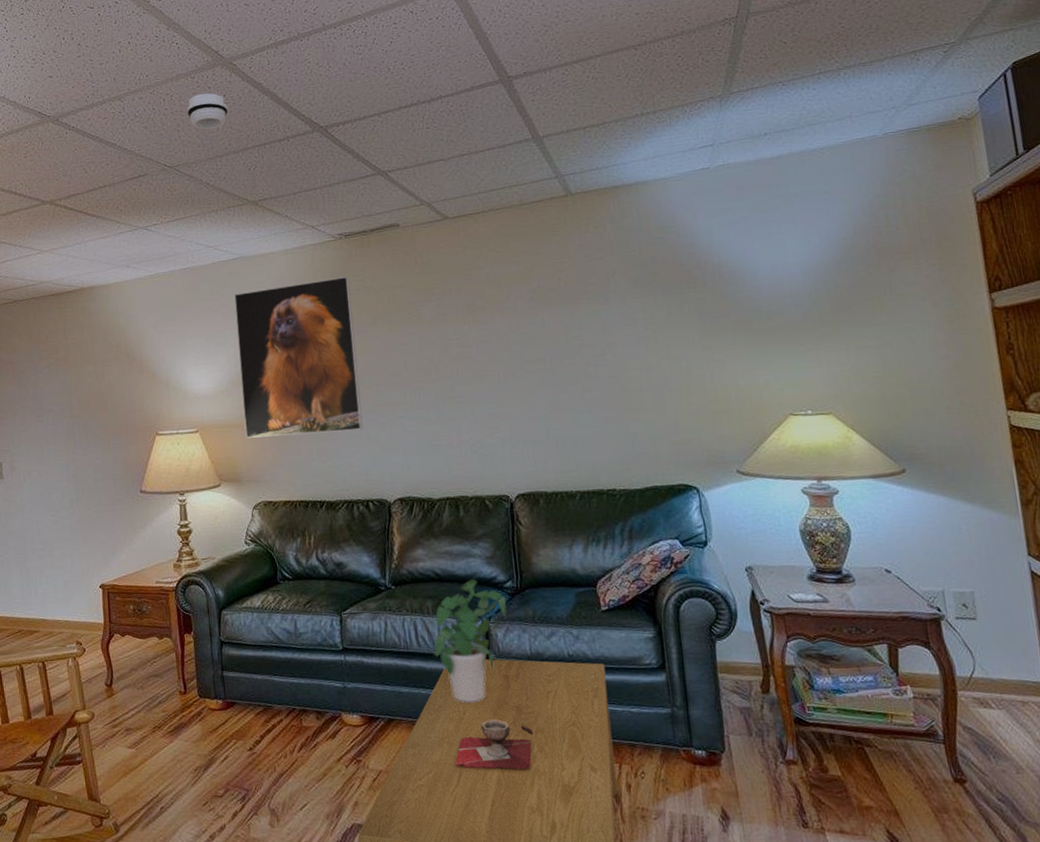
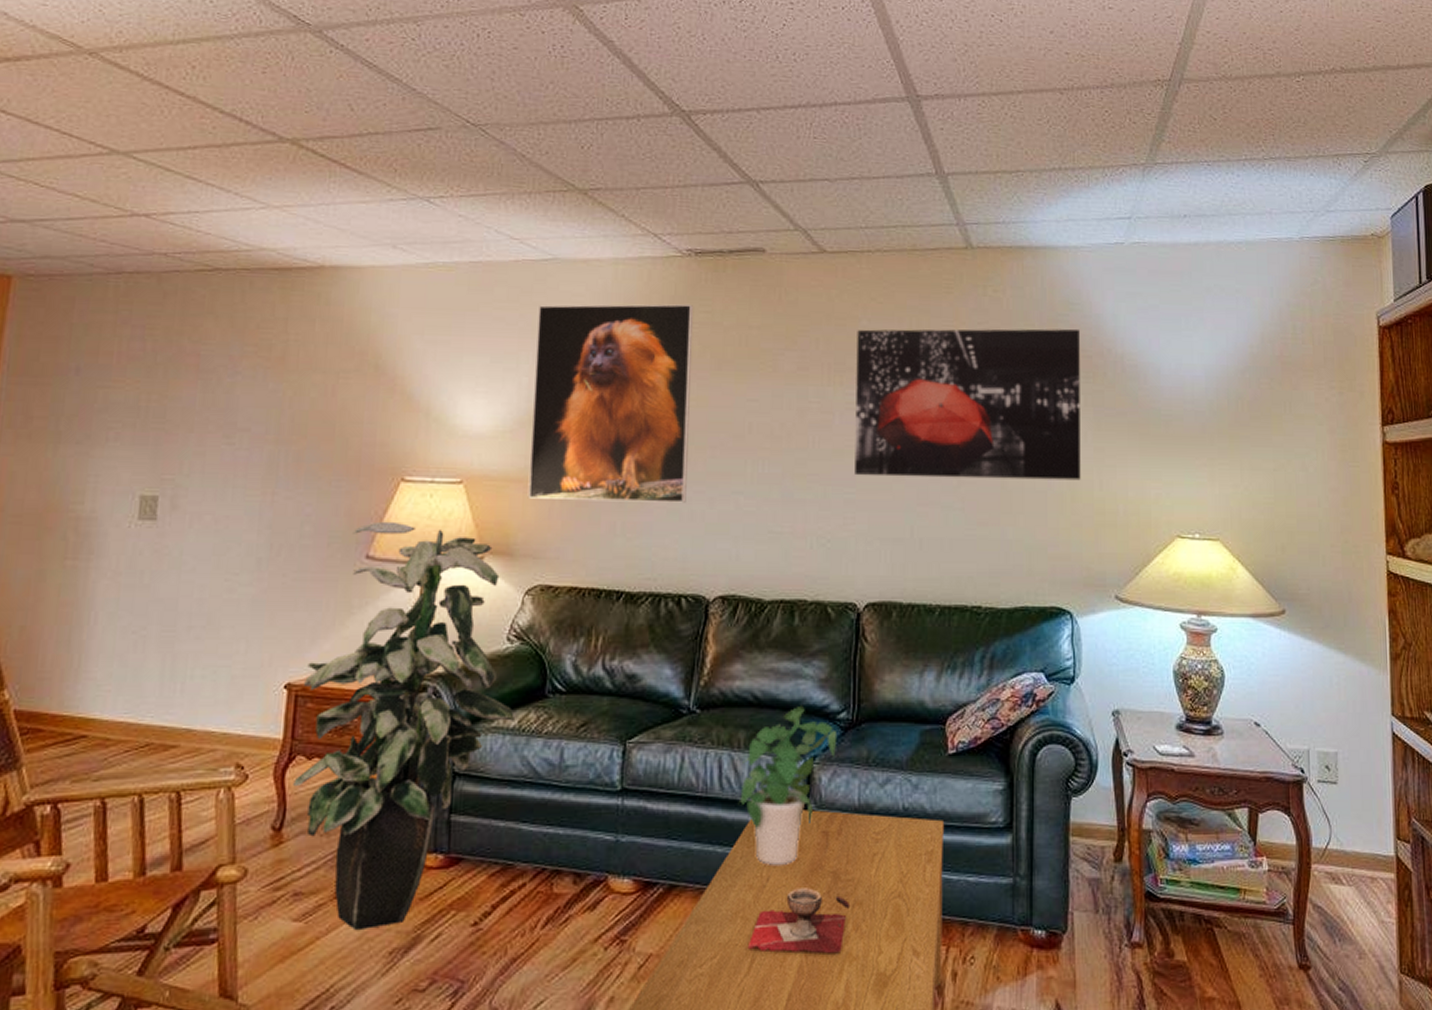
indoor plant: none [111,464,258,754] -> present [293,521,514,930]
smoke detector: present [186,93,228,130] -> none [507,37,564,88]
wall art: none [482,248,693,394] -> present [855,328,1081,481]

